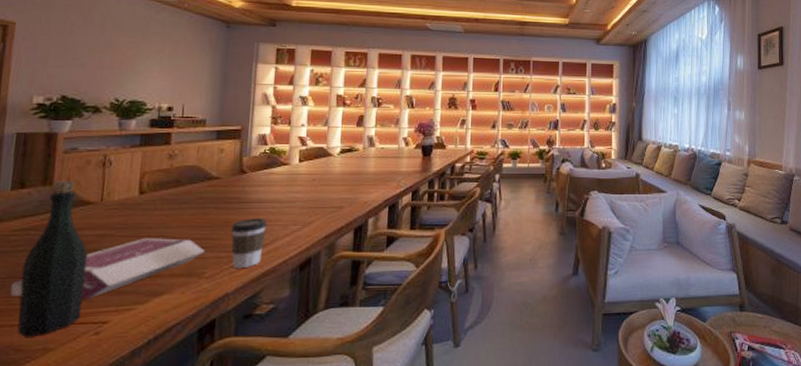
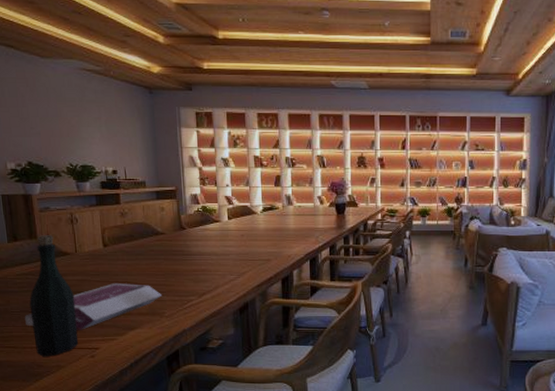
coffee cup: present [231,217,267,269] -> none [180,268,209,310]

